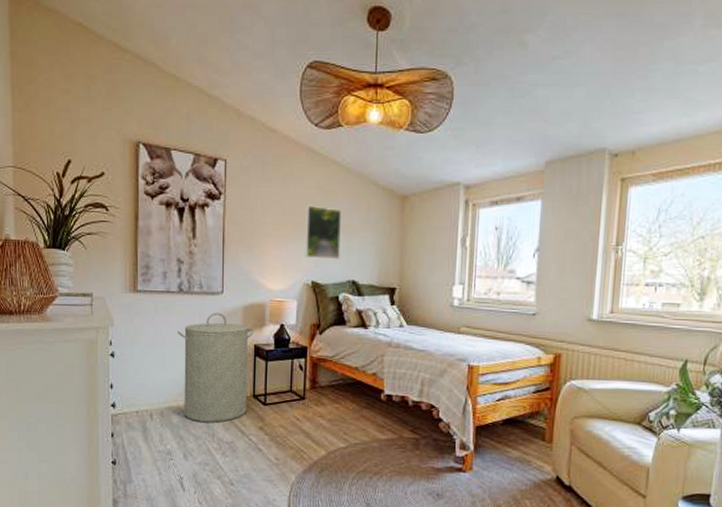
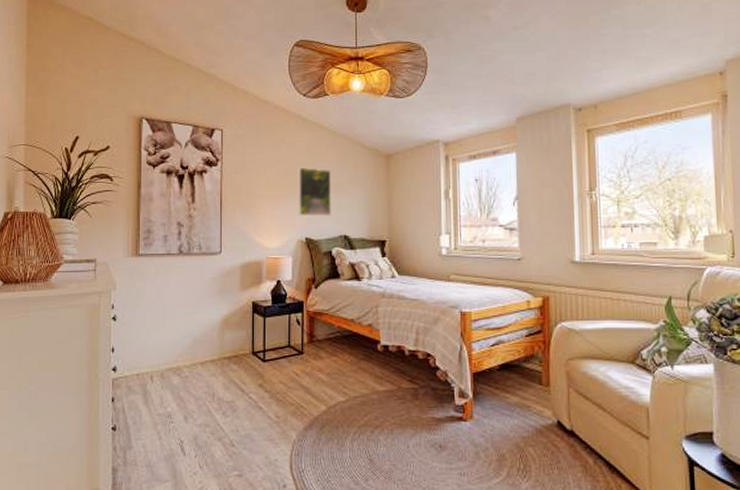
laundry hamper: present [178,313,255,423] -> none [178,272,252,383]

